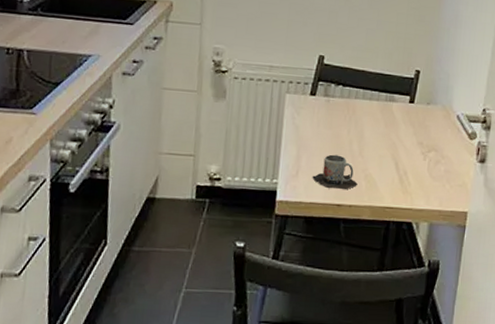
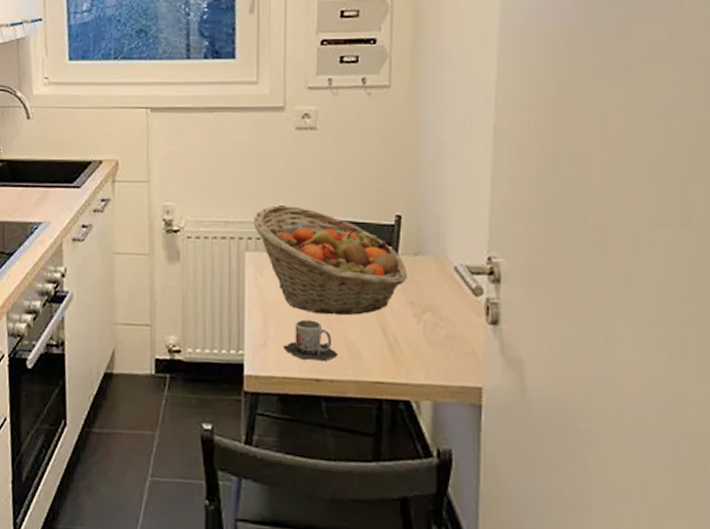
fruit basket: none [295,54,421,152] -> present [253,205,408,316]

